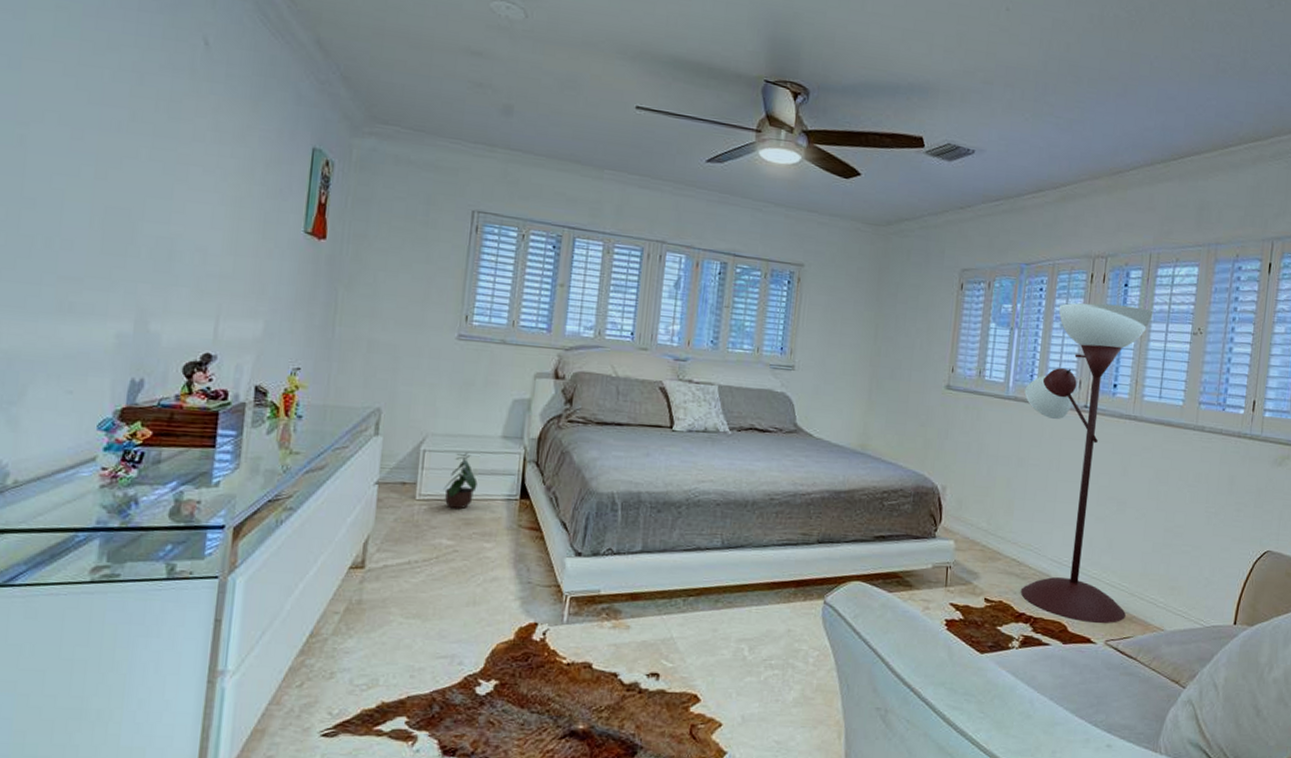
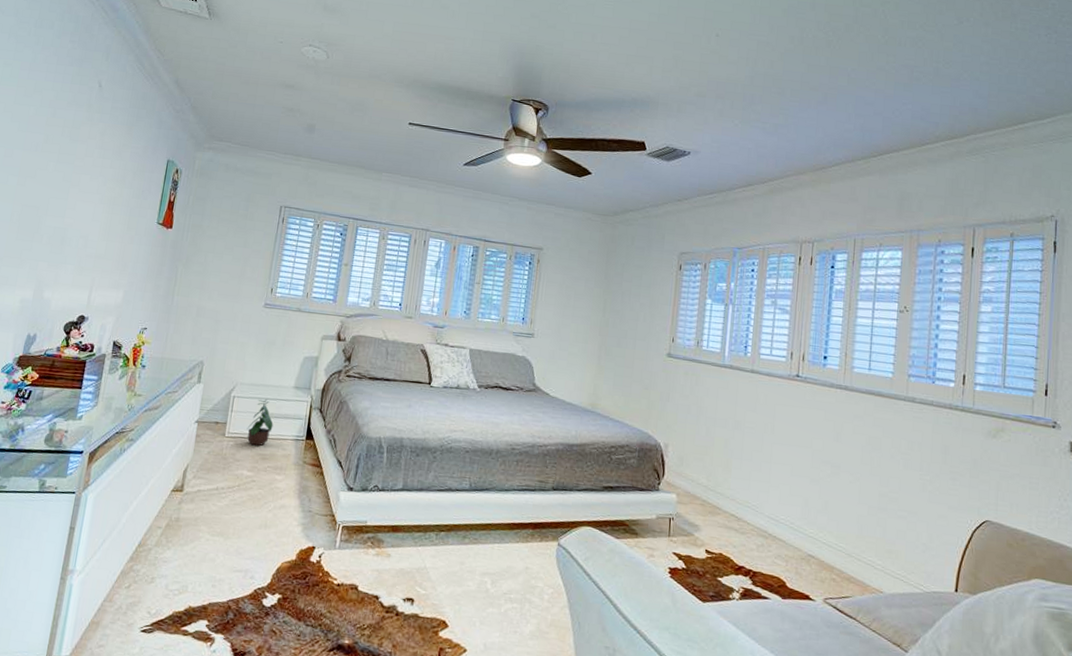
floor lamp: present [1020,302,1152,624] -> none [739,282,858,582]

